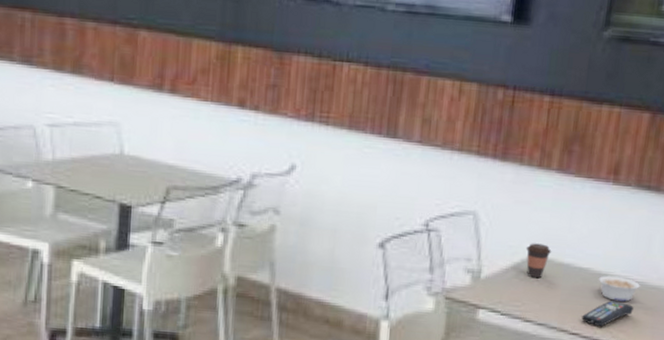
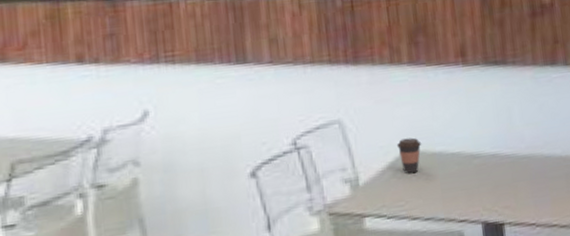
remote control: present [582,299,634,327] -> none [465,178,512,208]
legume: present [598,275,640,303] -> none [471,153,512,179]

